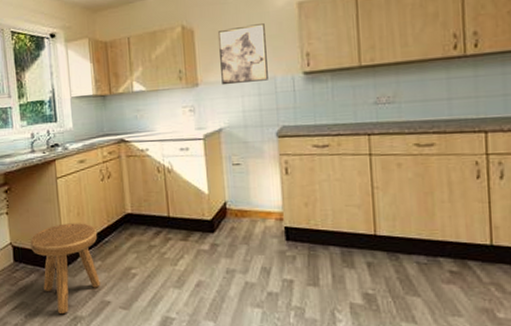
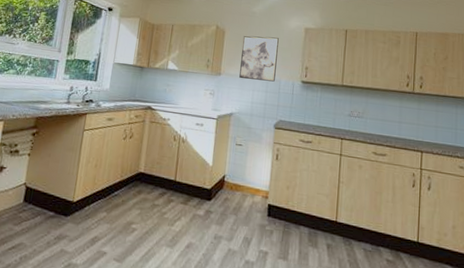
stool: present [30,223,100,313] -> none [43,172,109,259]

